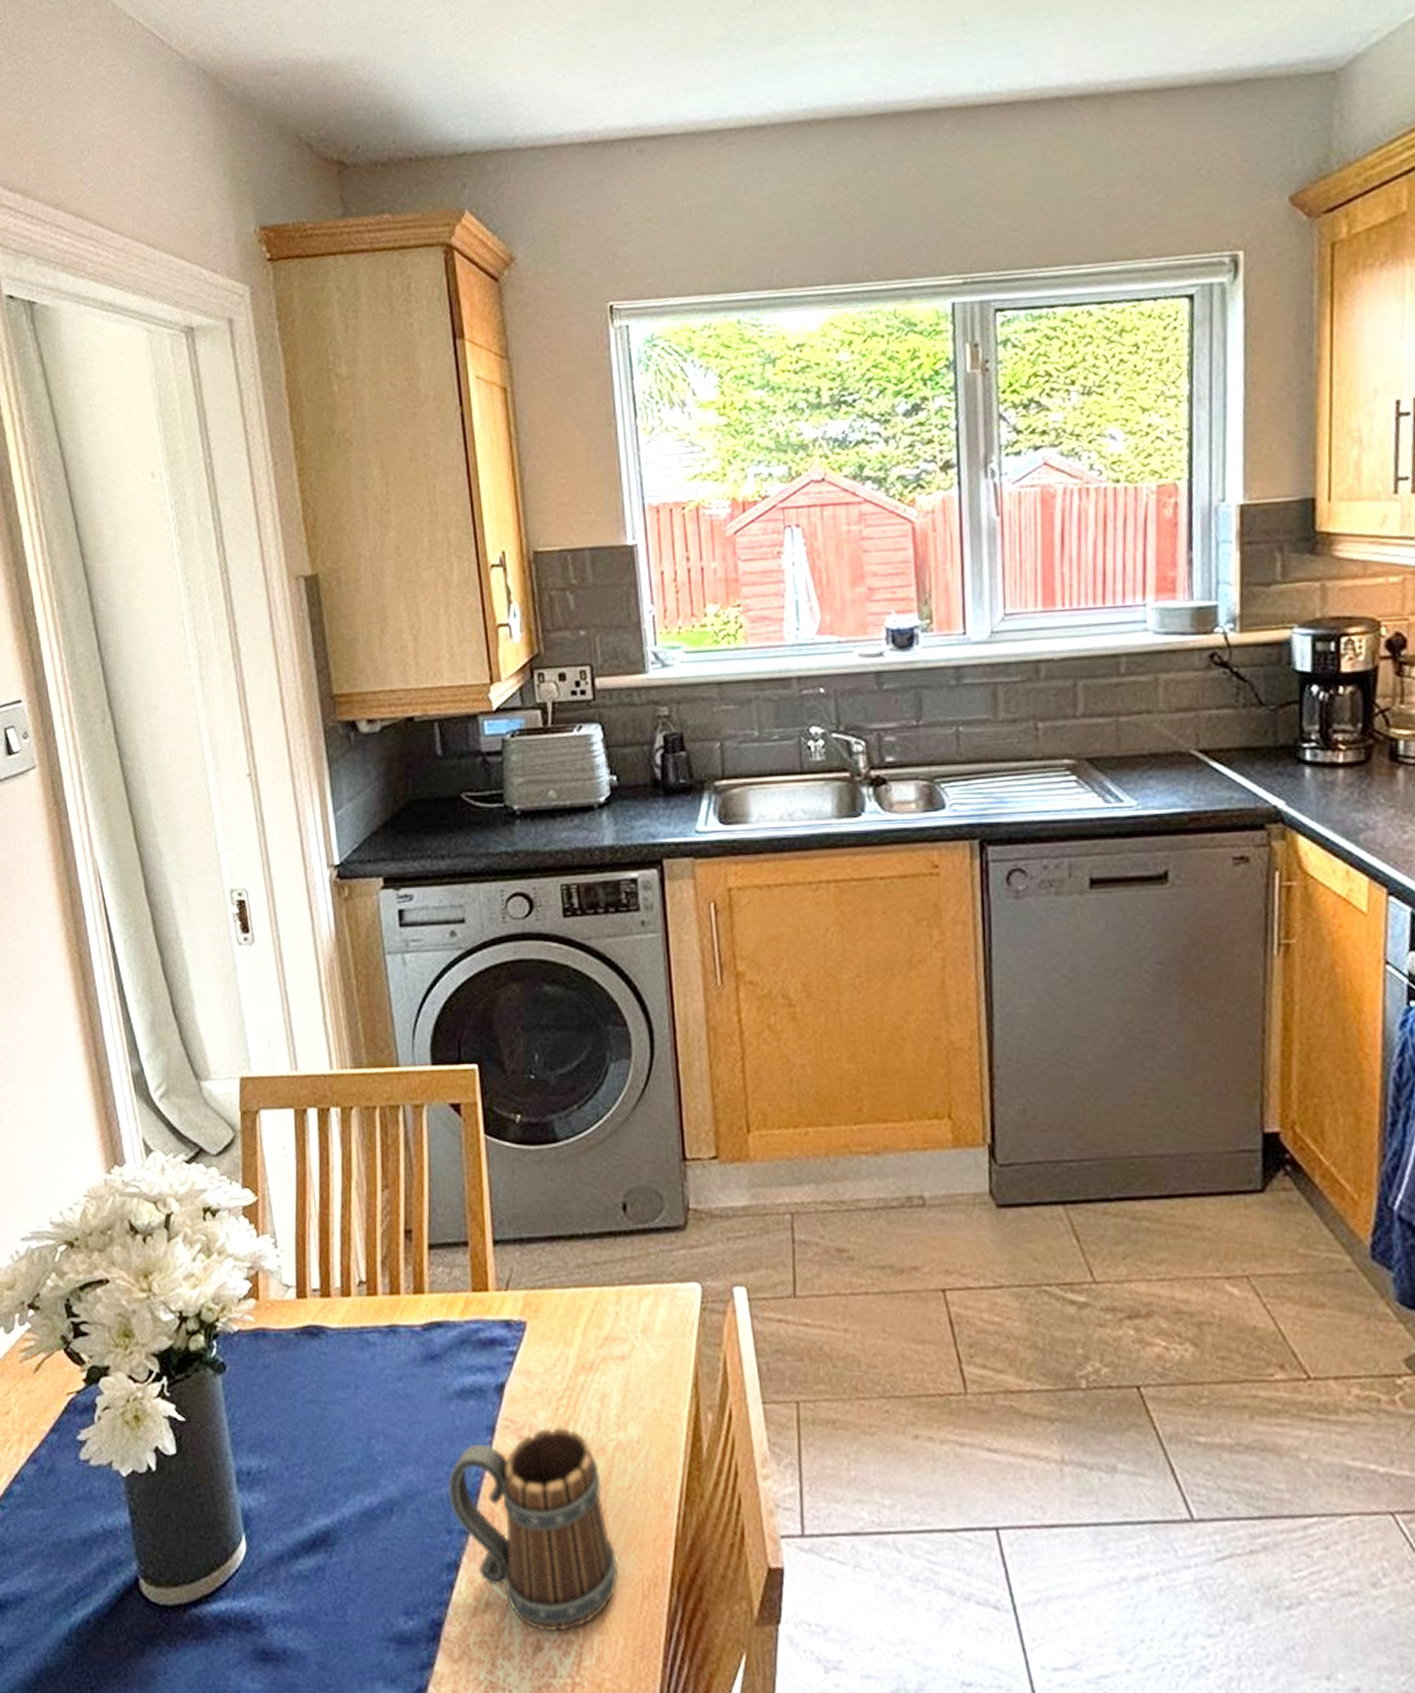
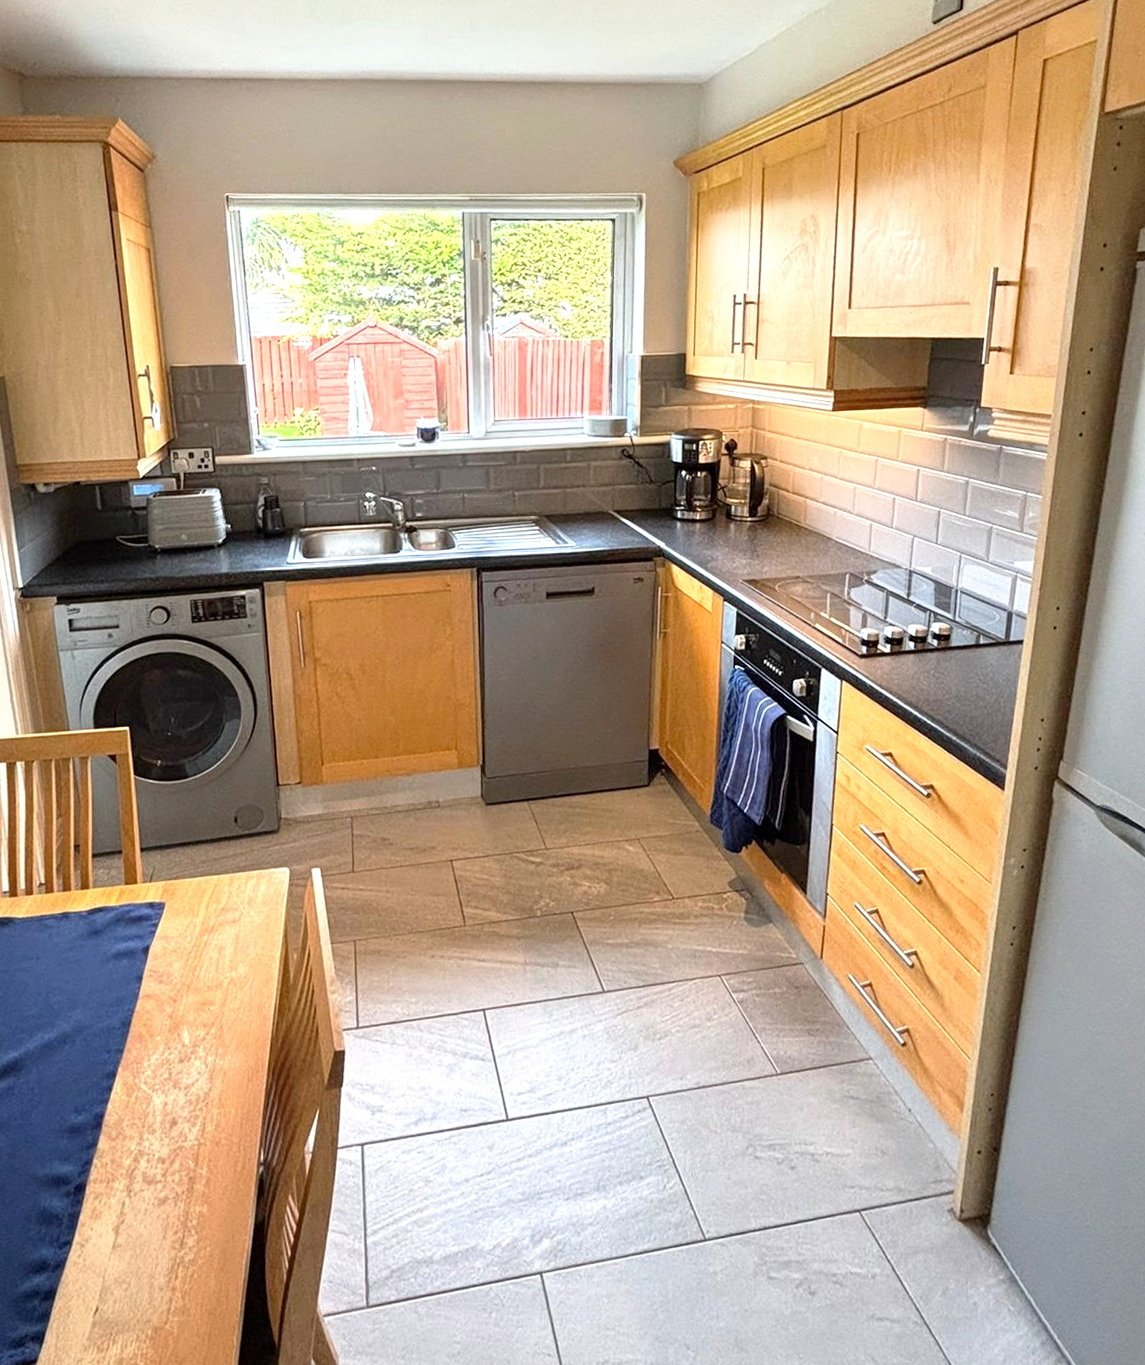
mug: present [447,1425,618,1633] -> none [107,971,231,1111]

